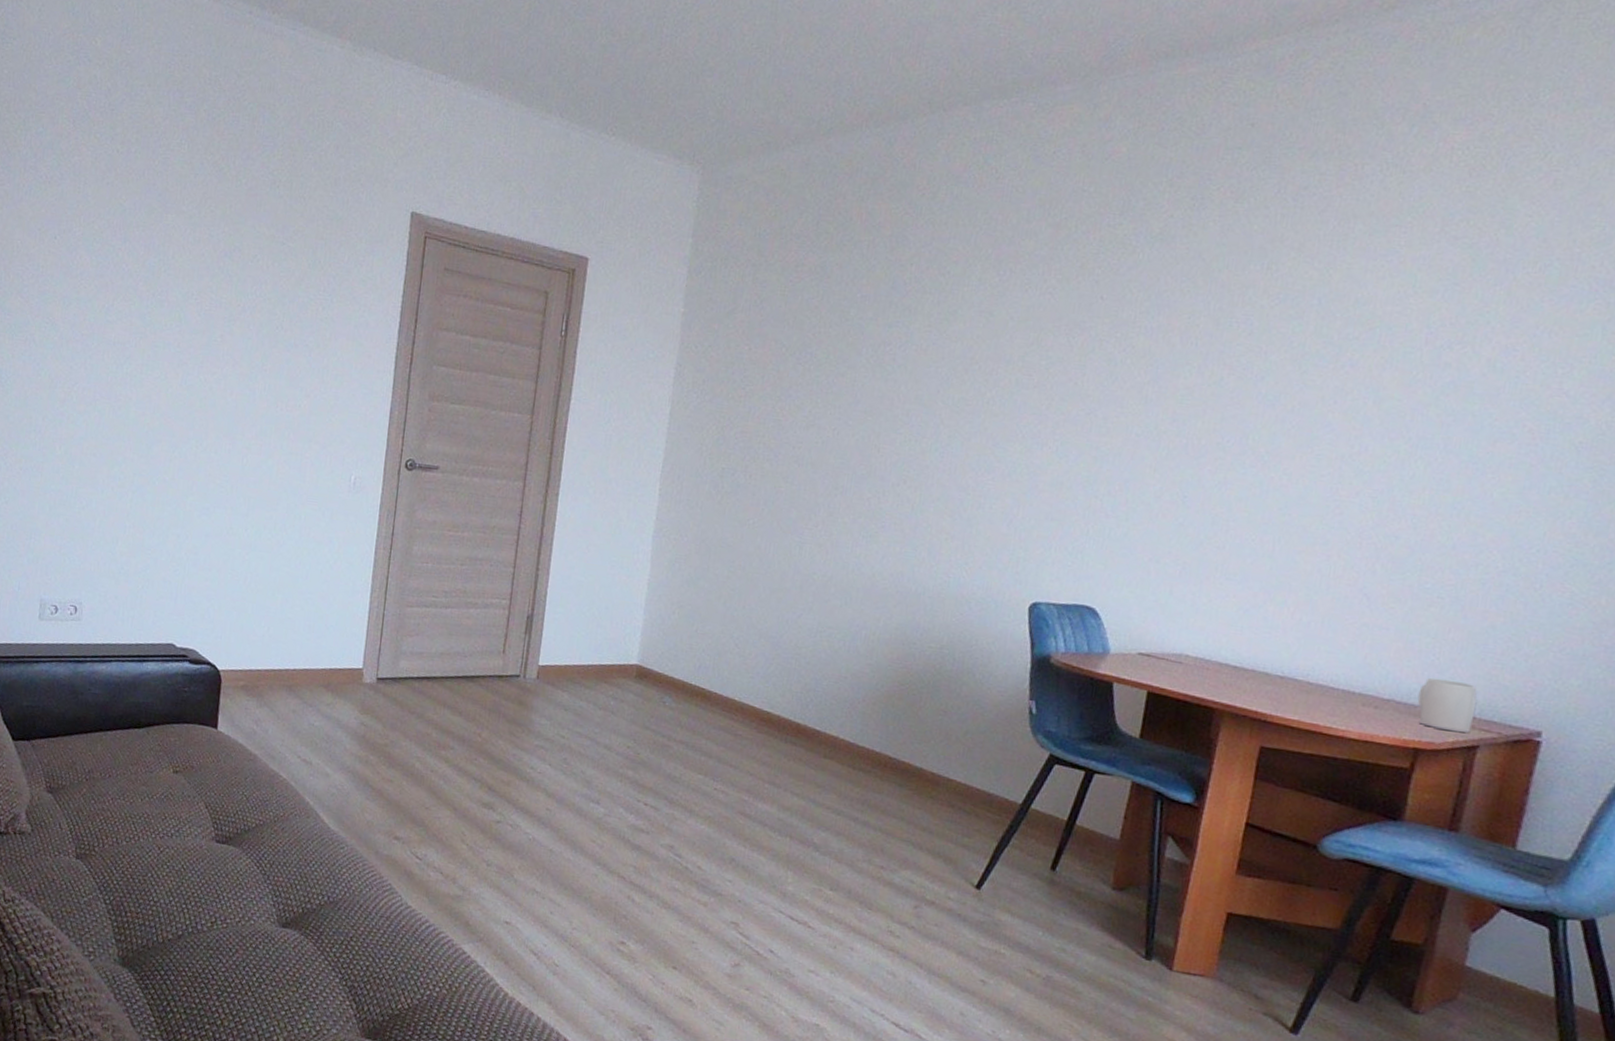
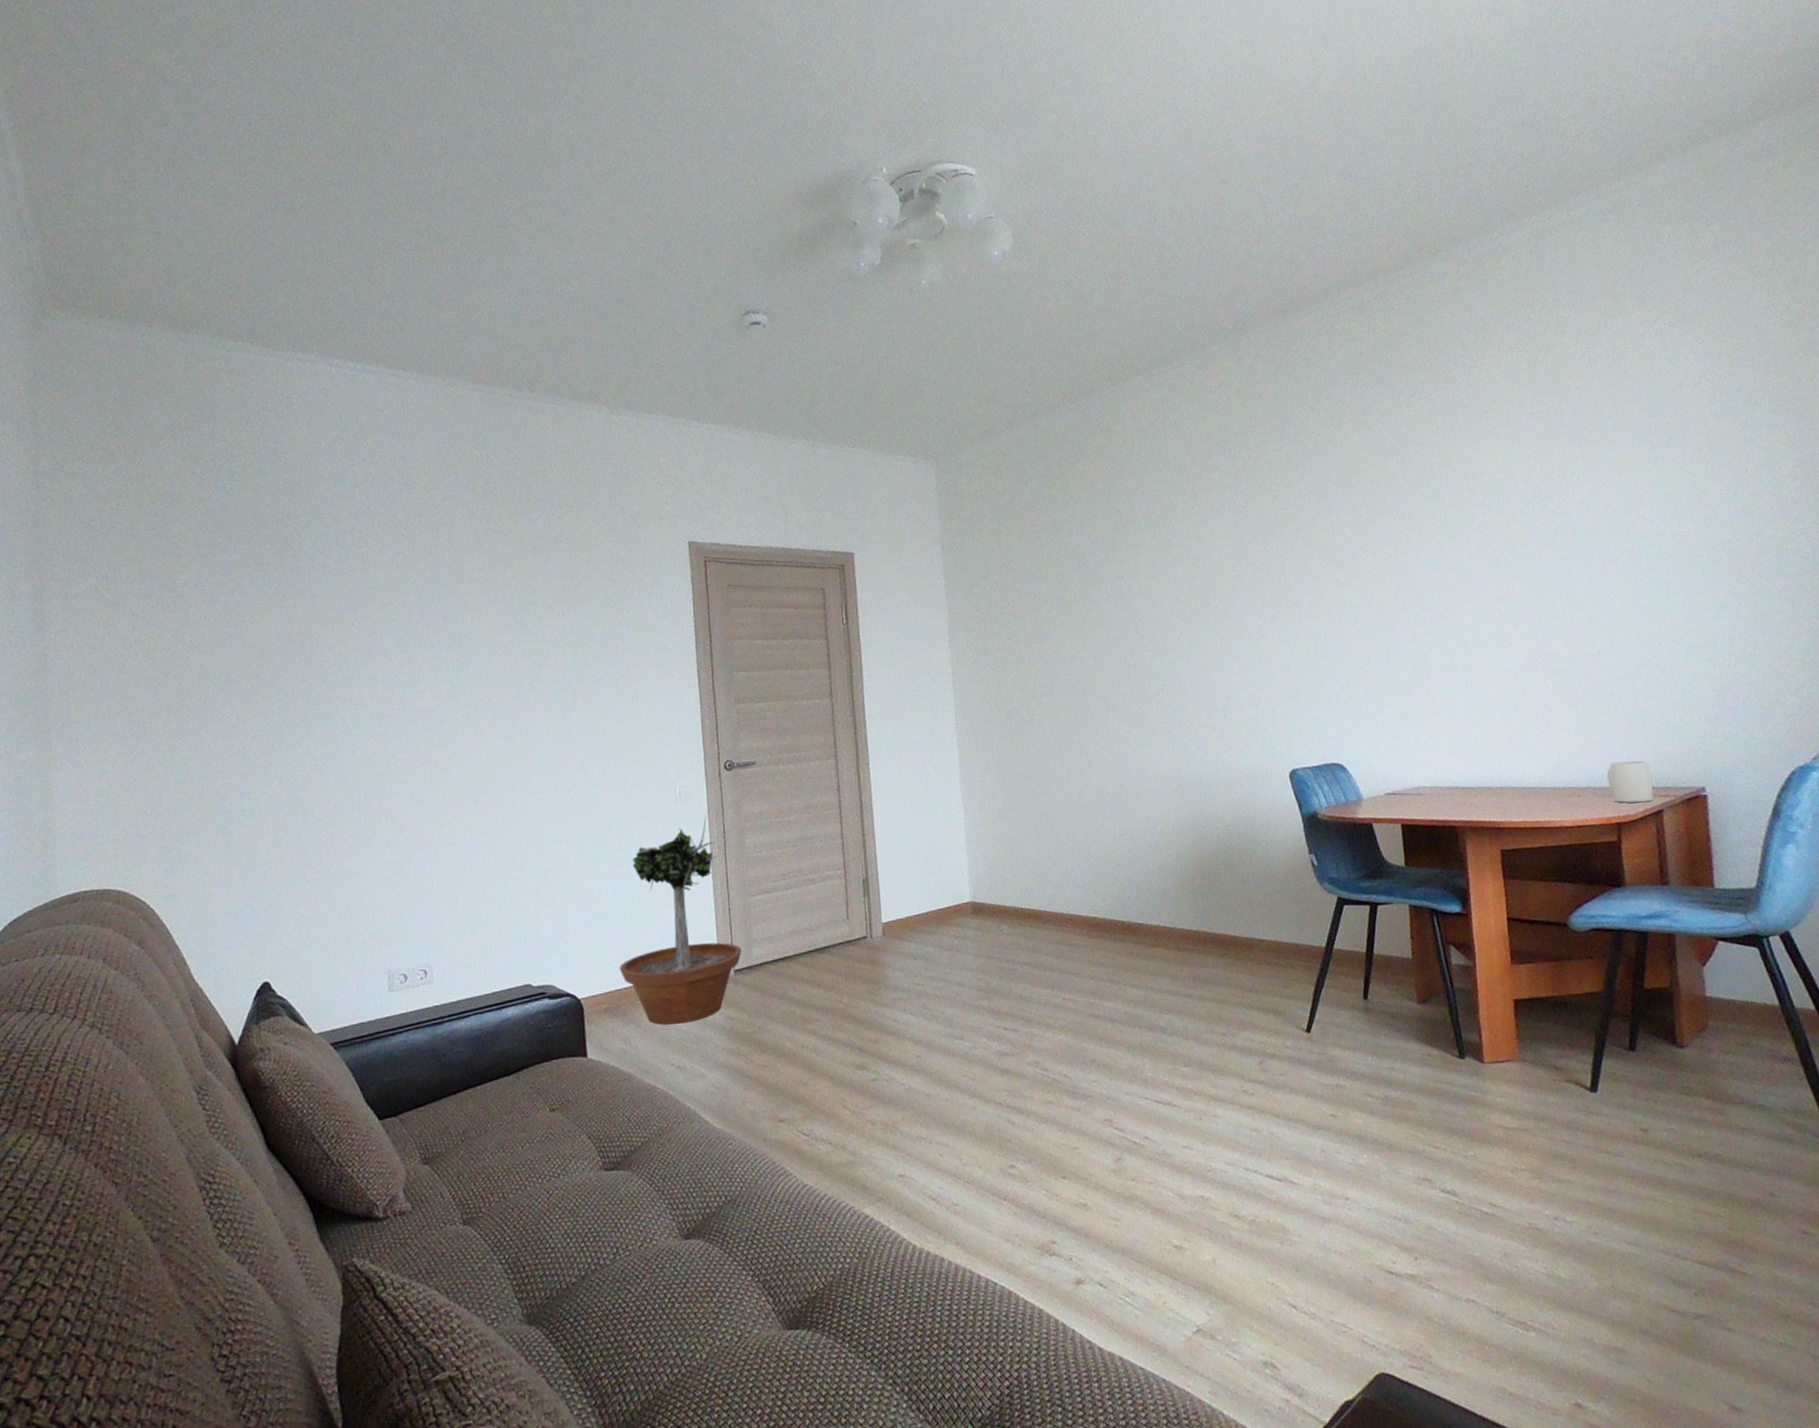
potted tree: none [262,512,389,719] -> present [619,815,742,1025]

